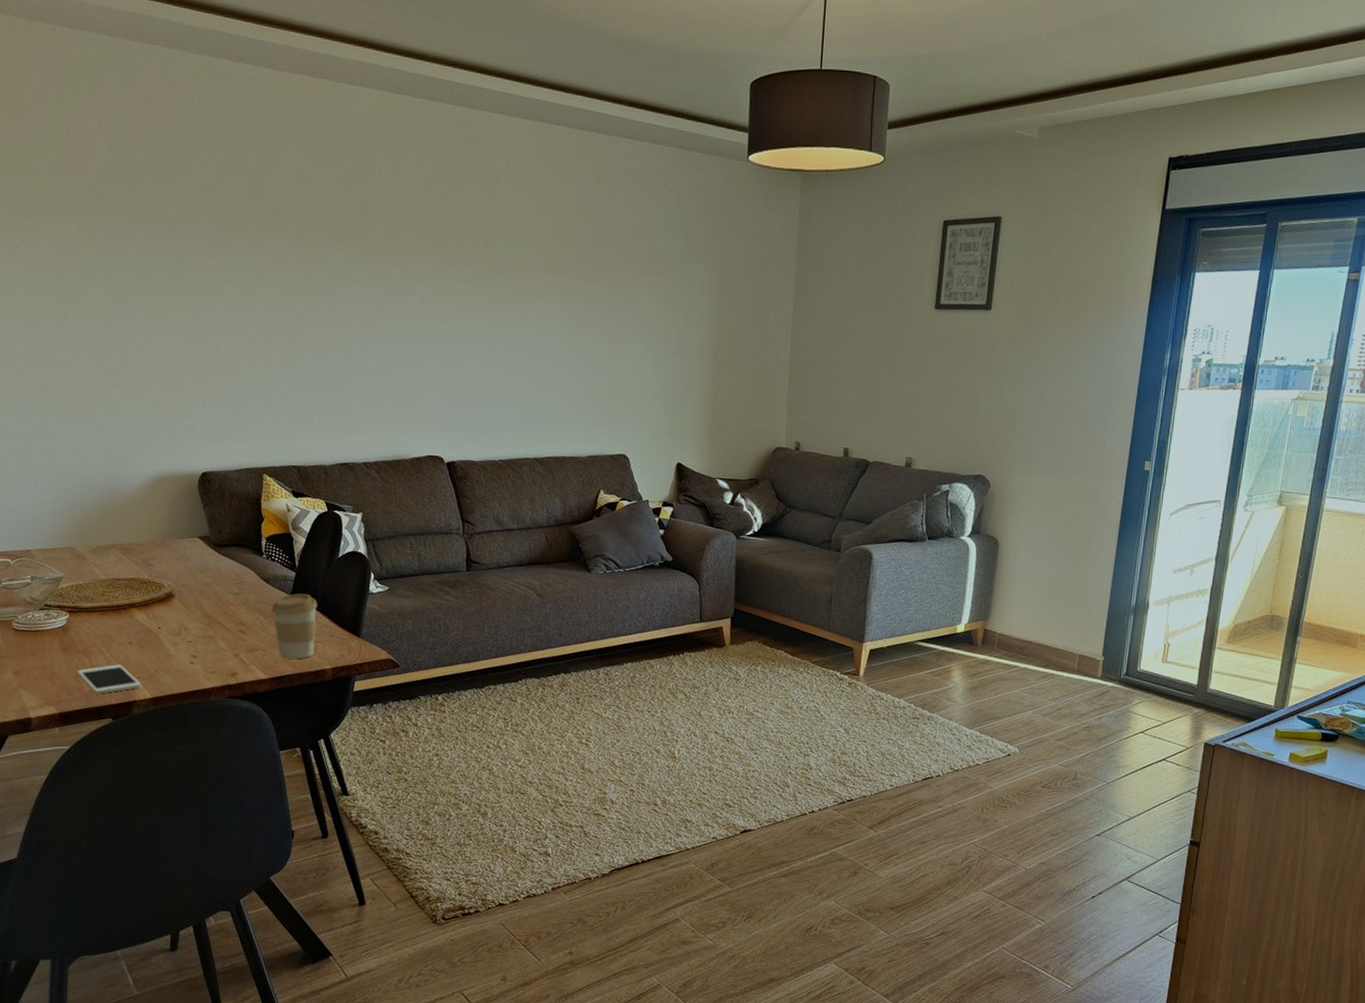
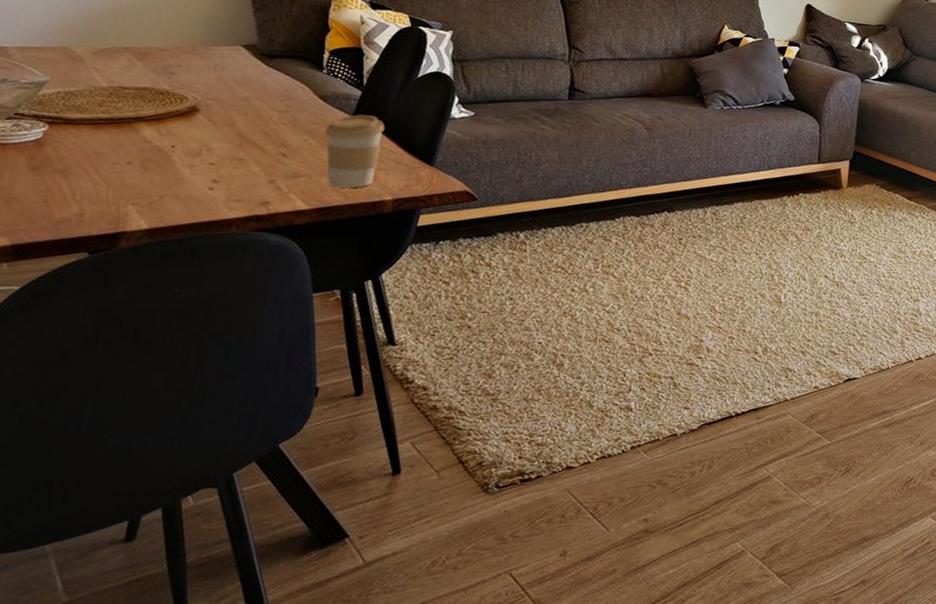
cell phone: present [77,664,142,694] -> none [47,187,138,223]

